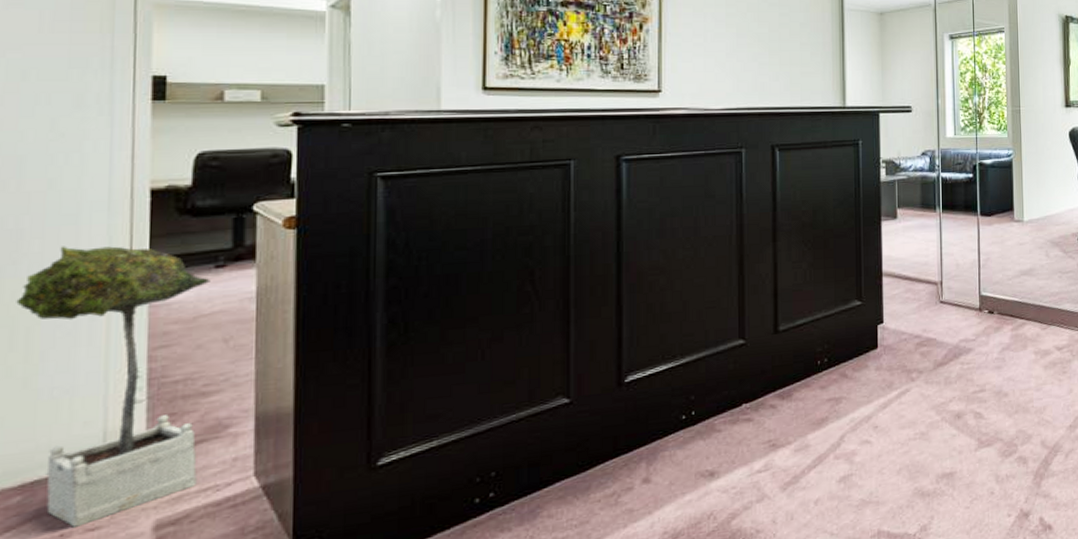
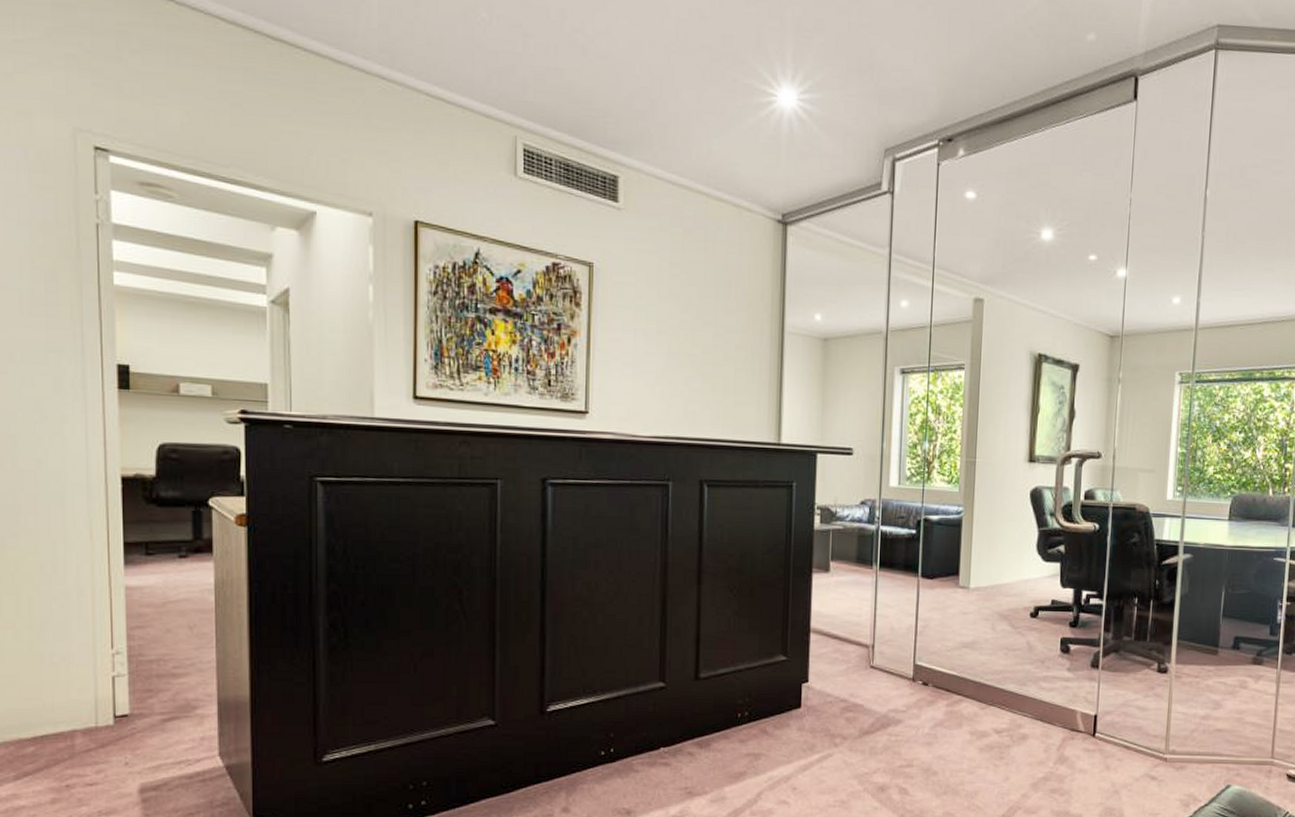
potted tree: present [16,246,210,528] -> none [19,524,175,780]

